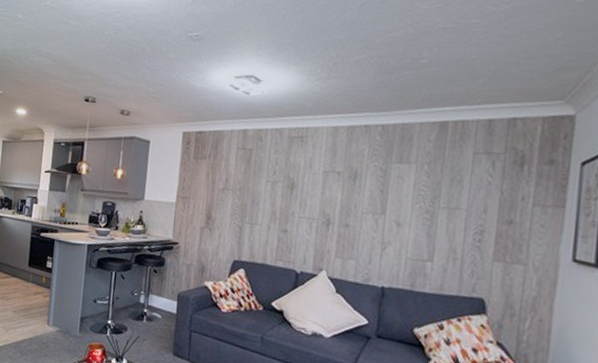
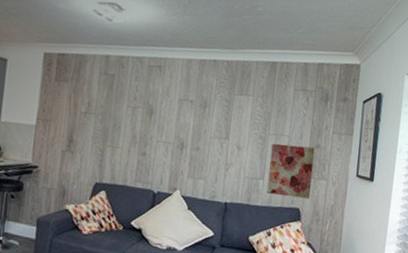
wall art: none [437,218,506,288] -> present [267,143,315,199]

